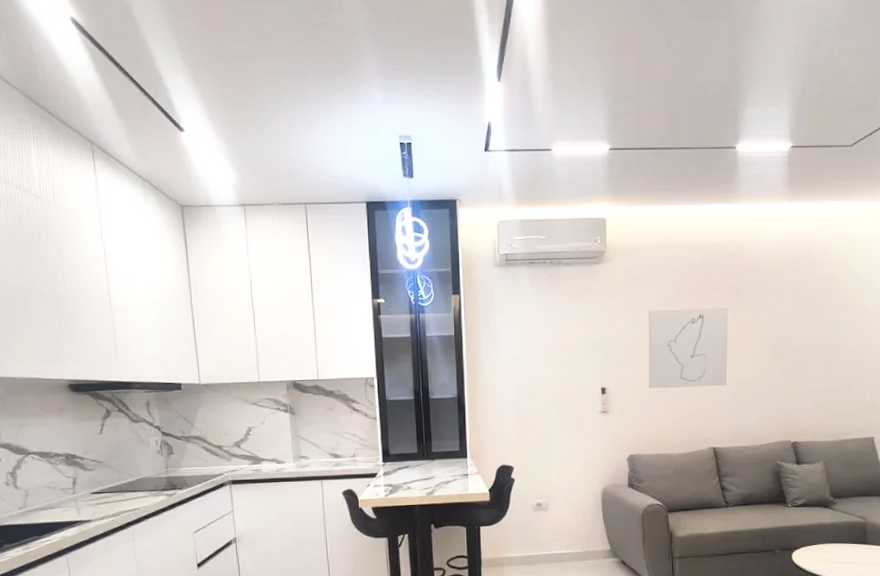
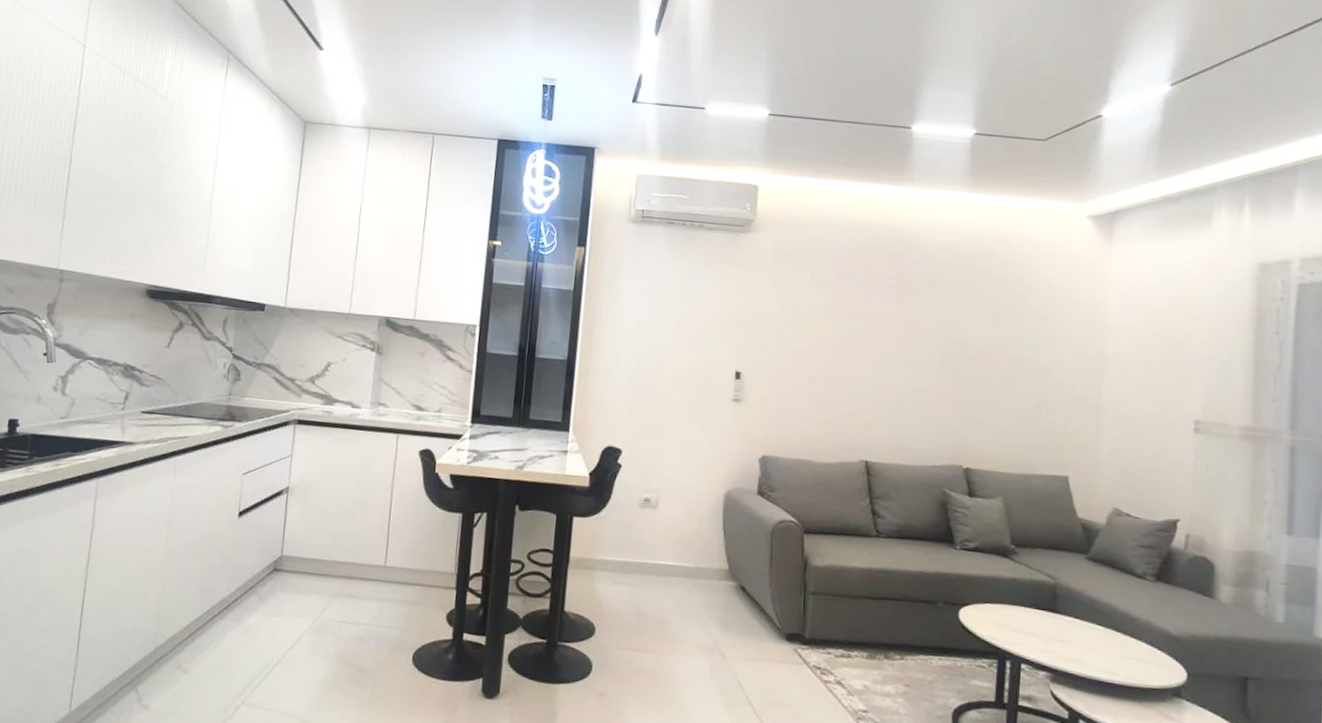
wall art: present [648,307,728,389] -> none [791,291,893,390]

